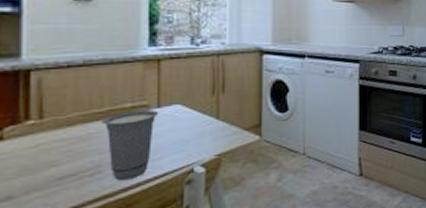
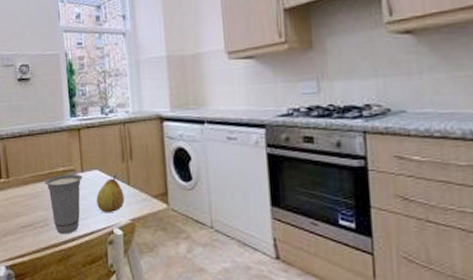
fruit: none [175,108,211,151] -> present [96,174,125,213]

